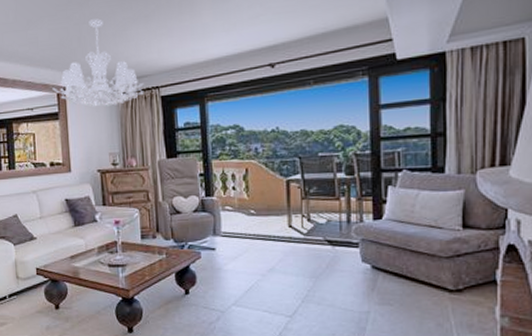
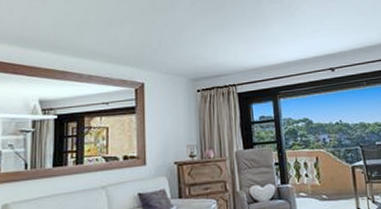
chandelier: present [52,19,144,107] -> none [130,25,222,102]

